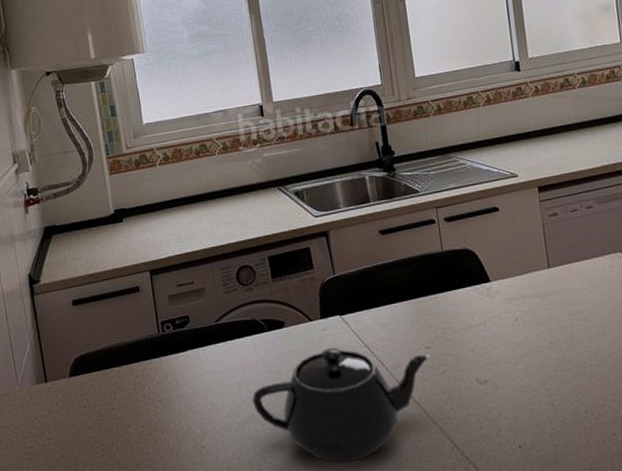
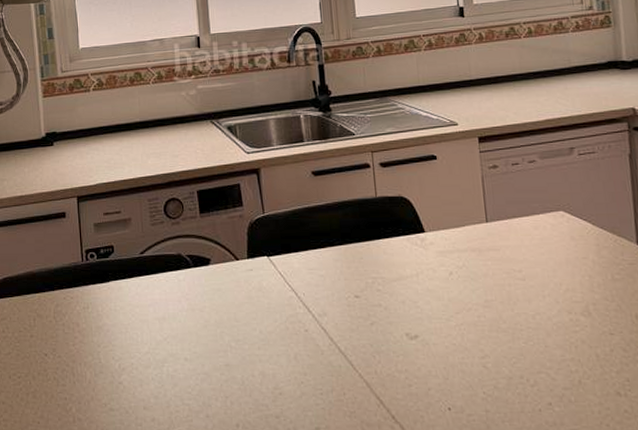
teapot: present [252,347,430,463] -> none [172,289,358,411]

